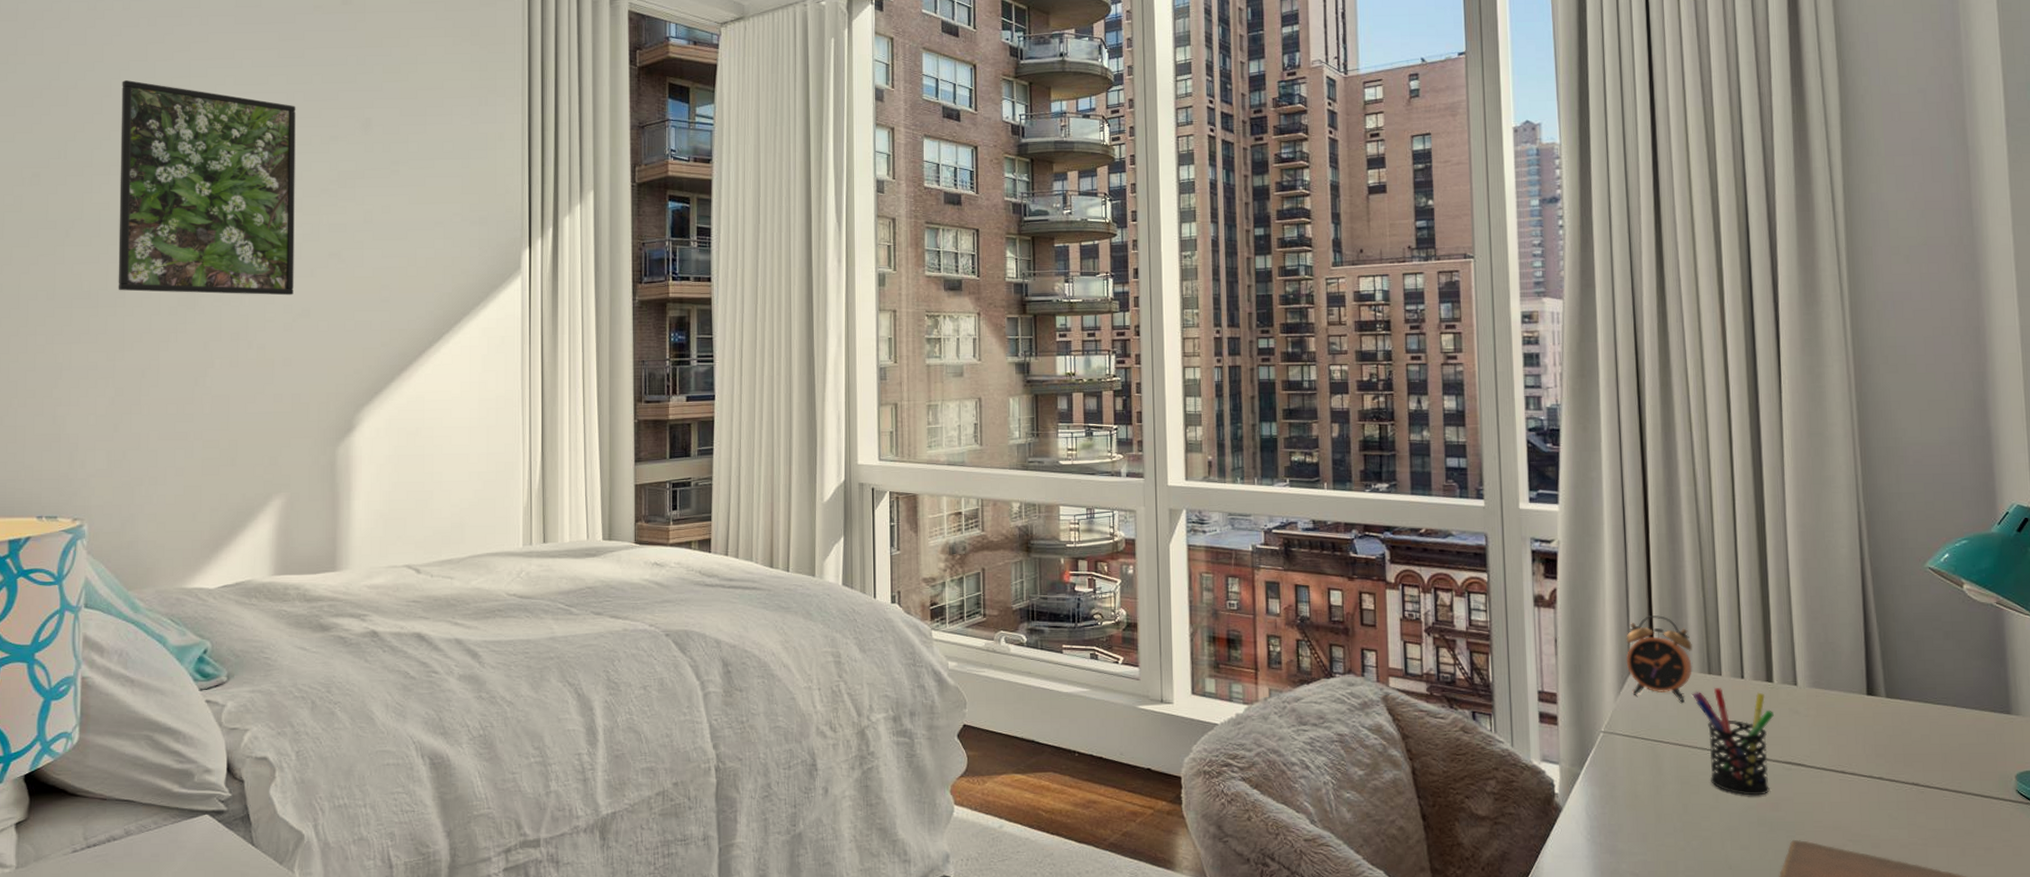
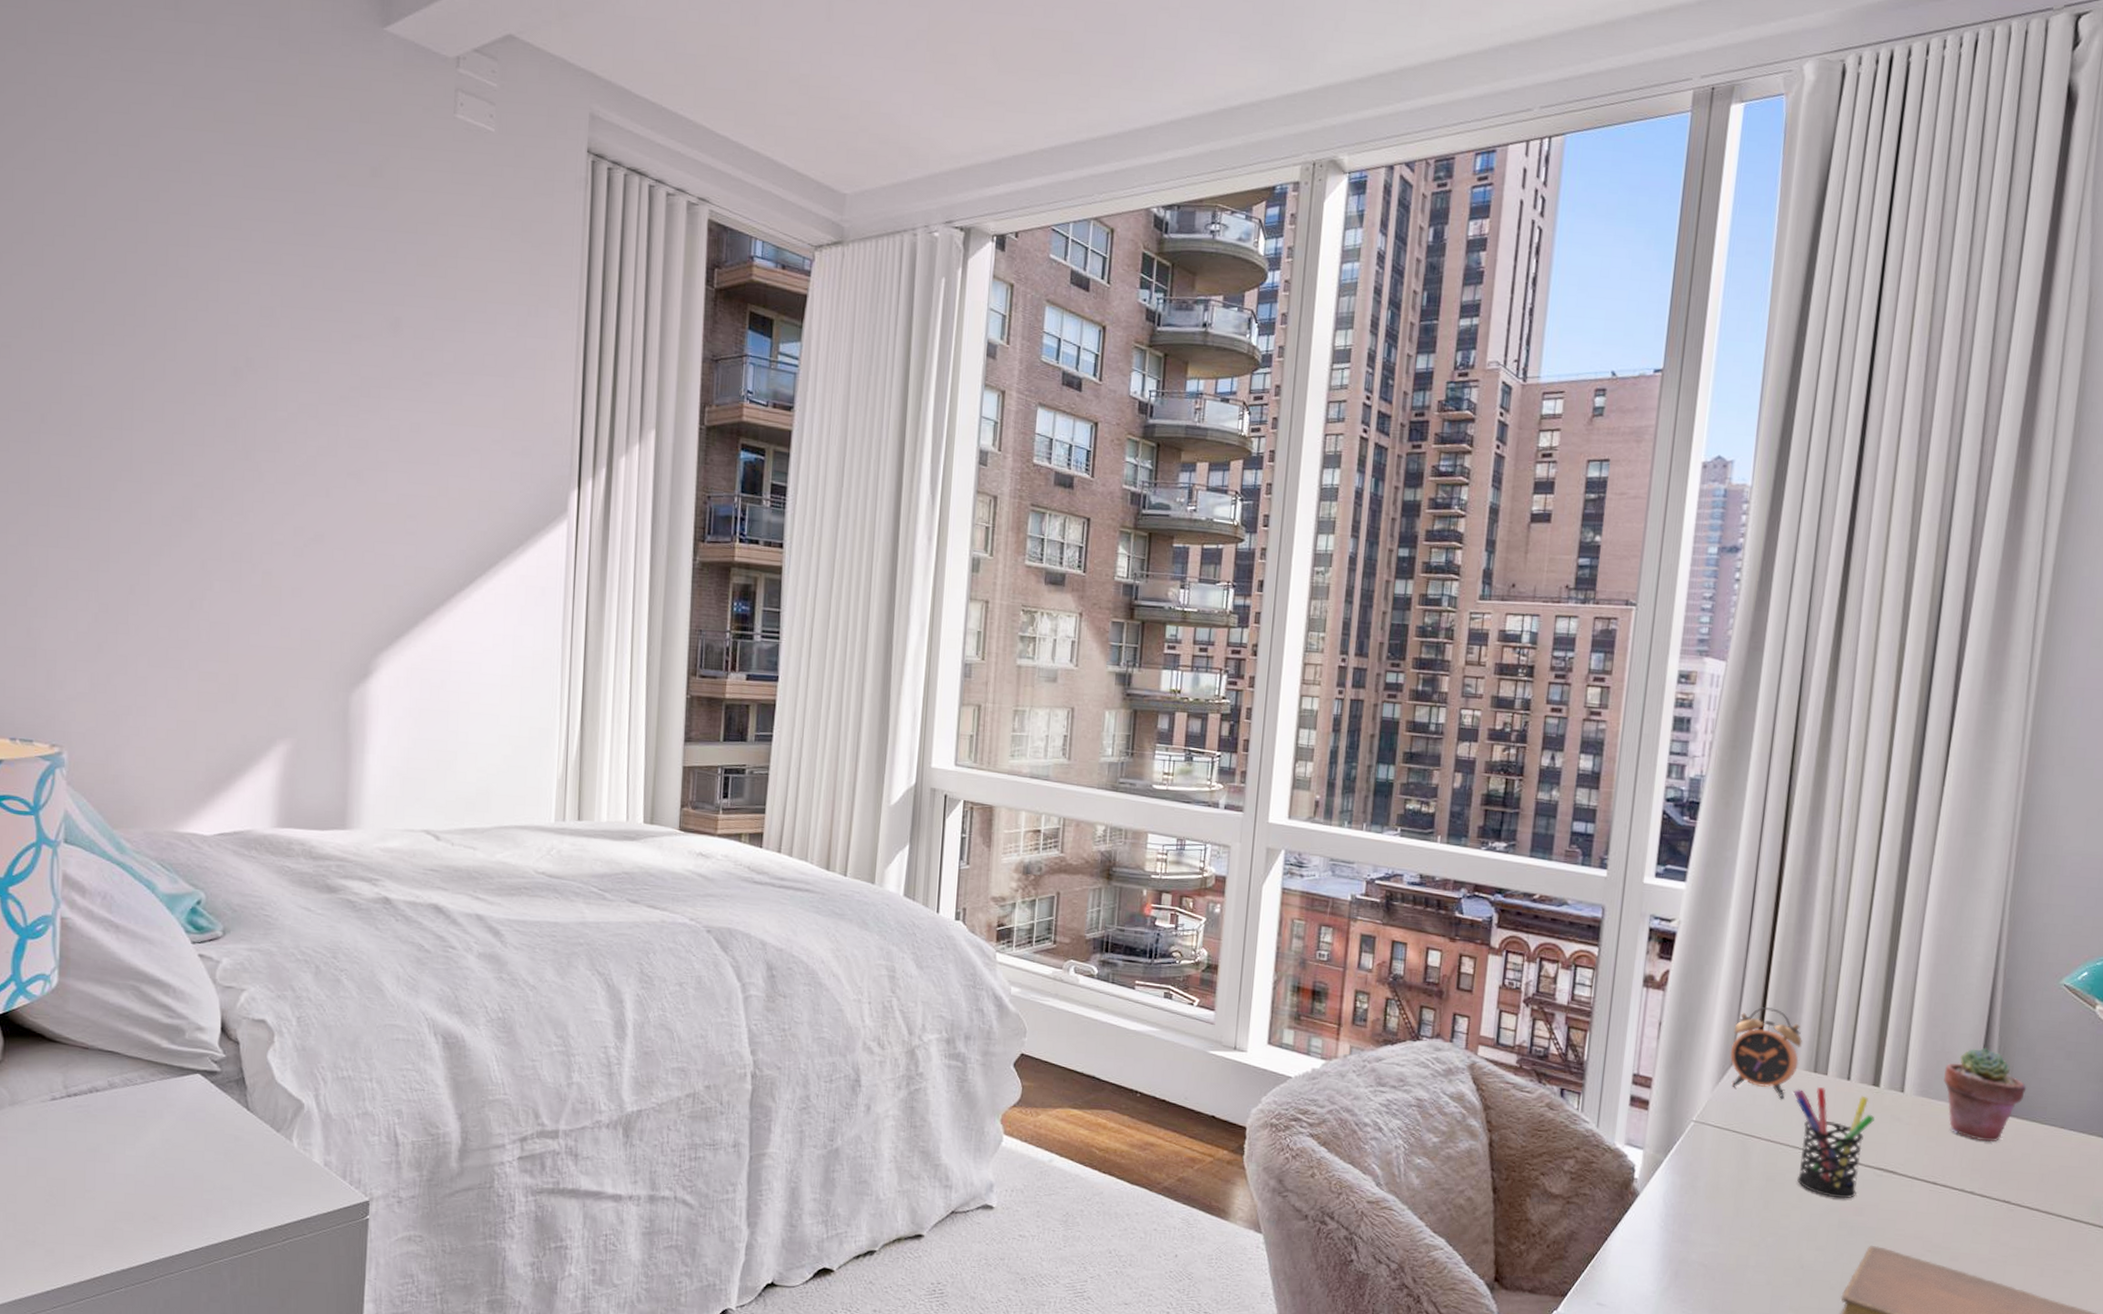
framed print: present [118,80,296,296] -> none [102,242,313,517]
potted succulent: none [1831,635,1913,727] -> present [1944,1048,2027,1141]

